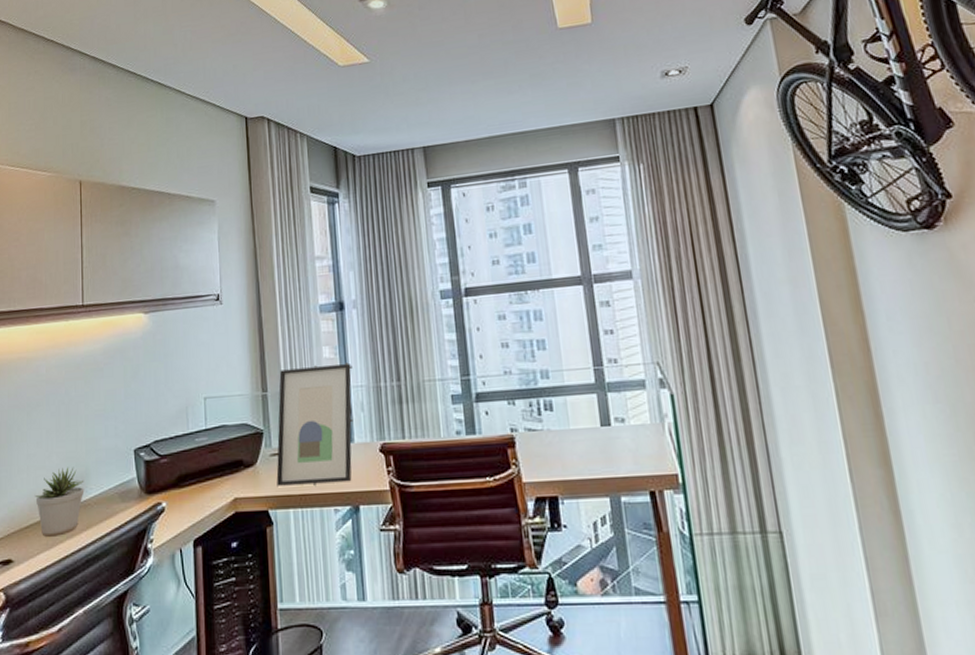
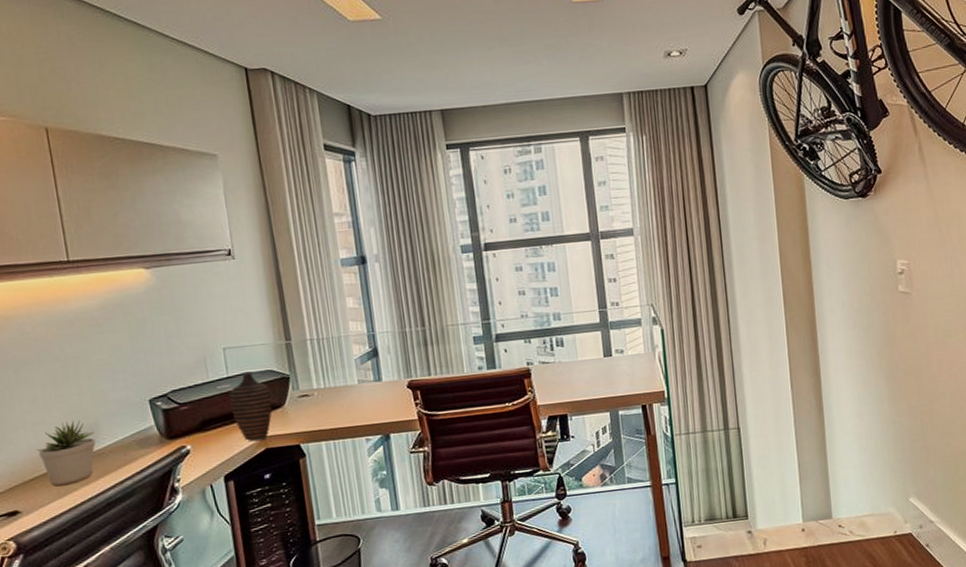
decorative vase: none [204,424,245,503] -> present [228,372,272,441]
picture frame: present [276,362,353,486] -> none [302,311,381,423]

